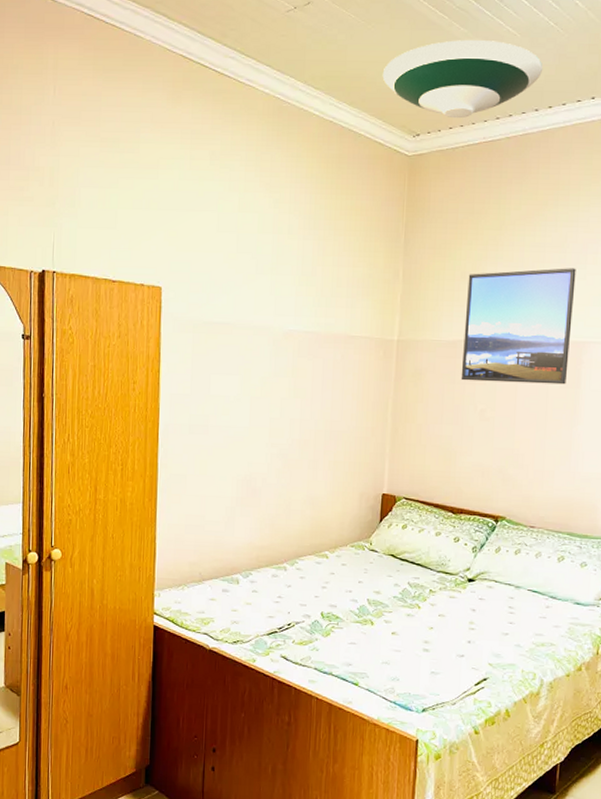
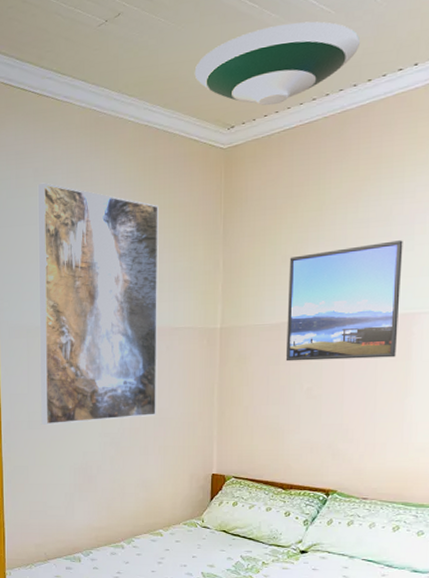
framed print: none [204,167,340,431] -> present [37,182,158,425]

